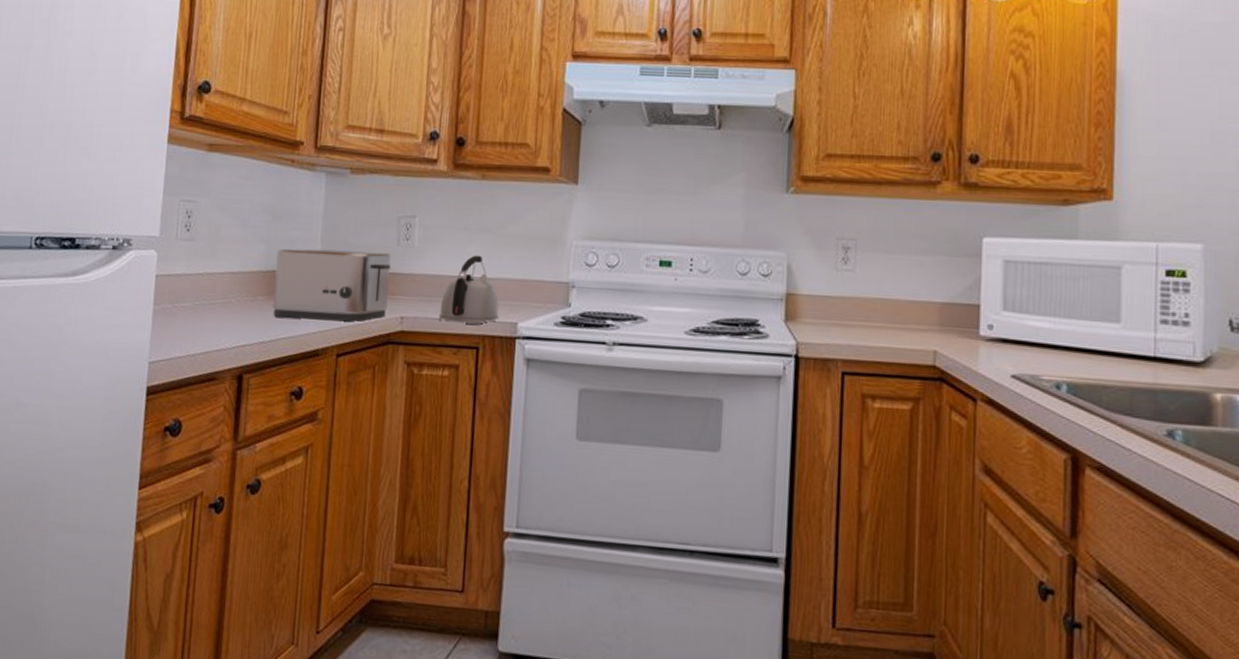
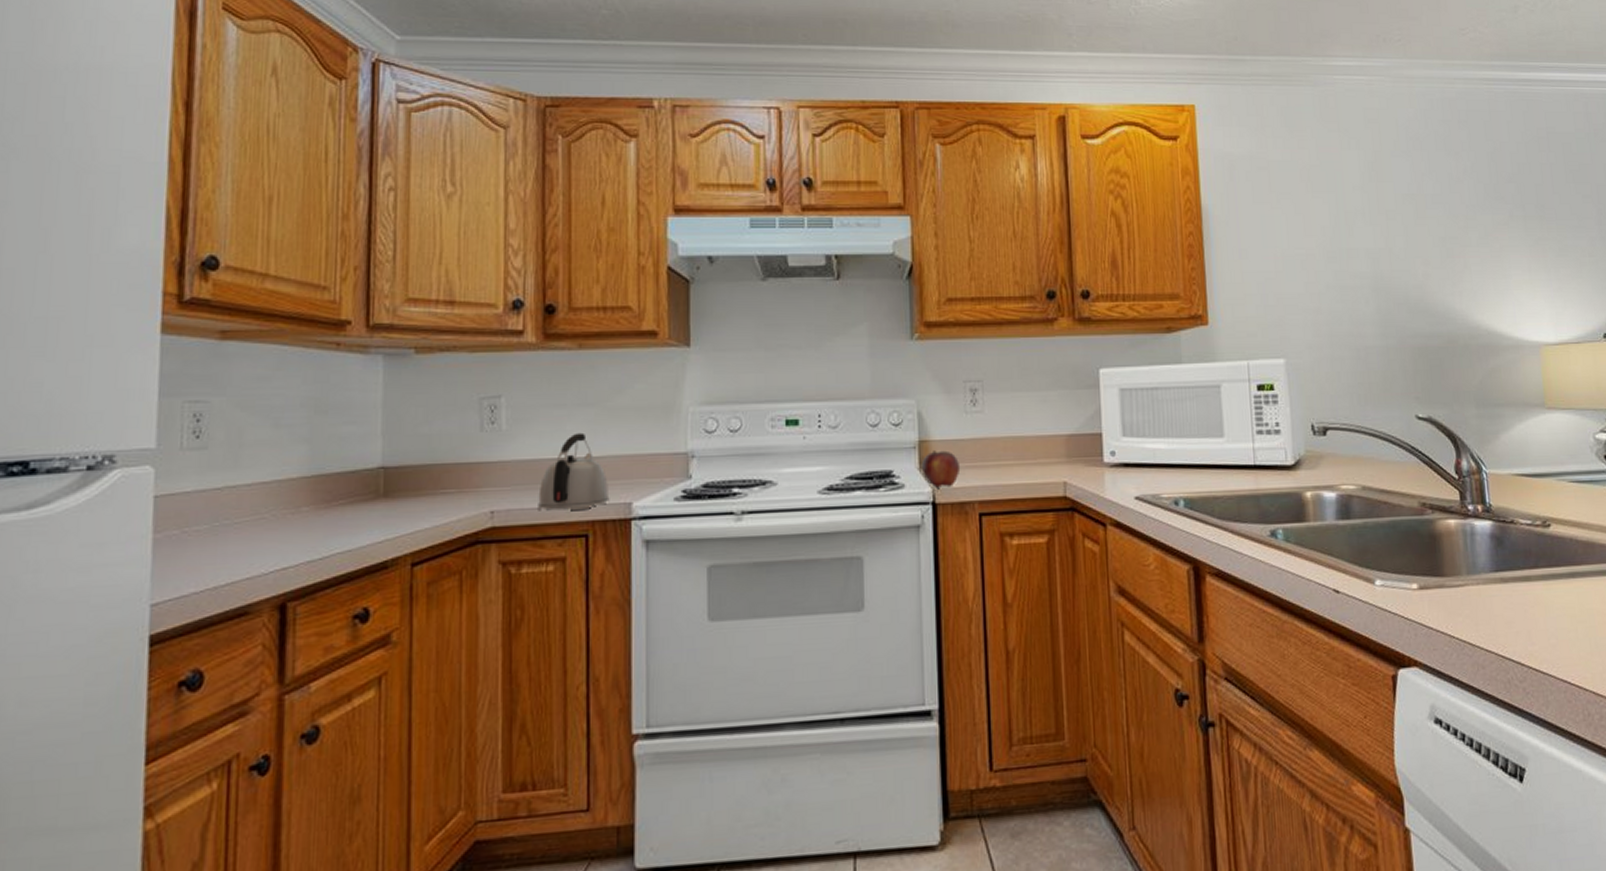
toaster: present [272,248,392,322] -> none [322,441,475,531]
fruit: none [786,305,827,343] -> present [921,450,961,488]

